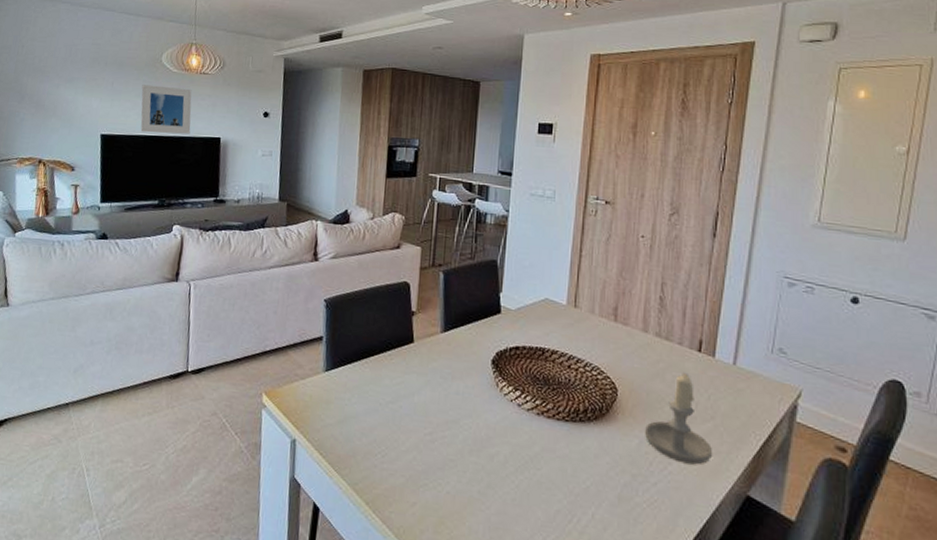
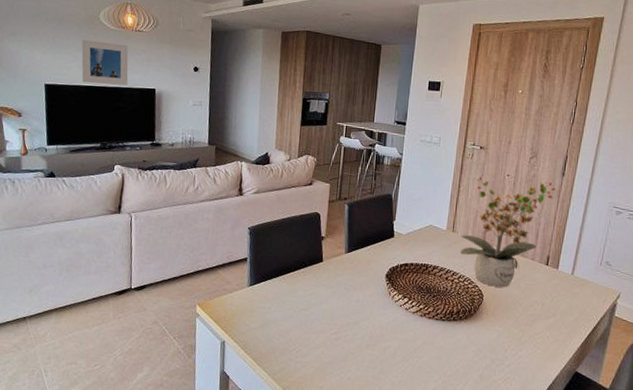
potted plant: none [585,239,706,380] -> present [460,177,556,288]
candle: present [645,372,712,465] -> none [503,281,552,351]

